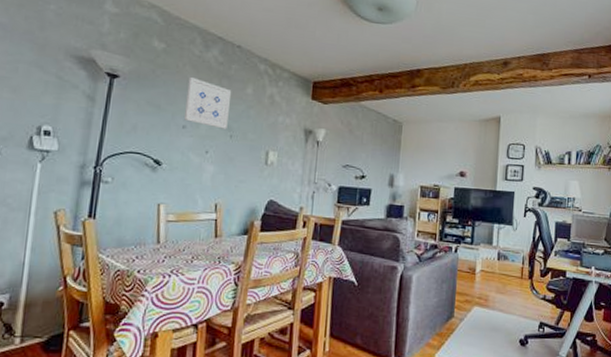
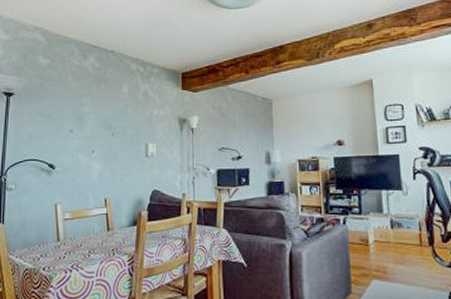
wall art: present [184,76,232,130] -> none [71,85,110,129]

